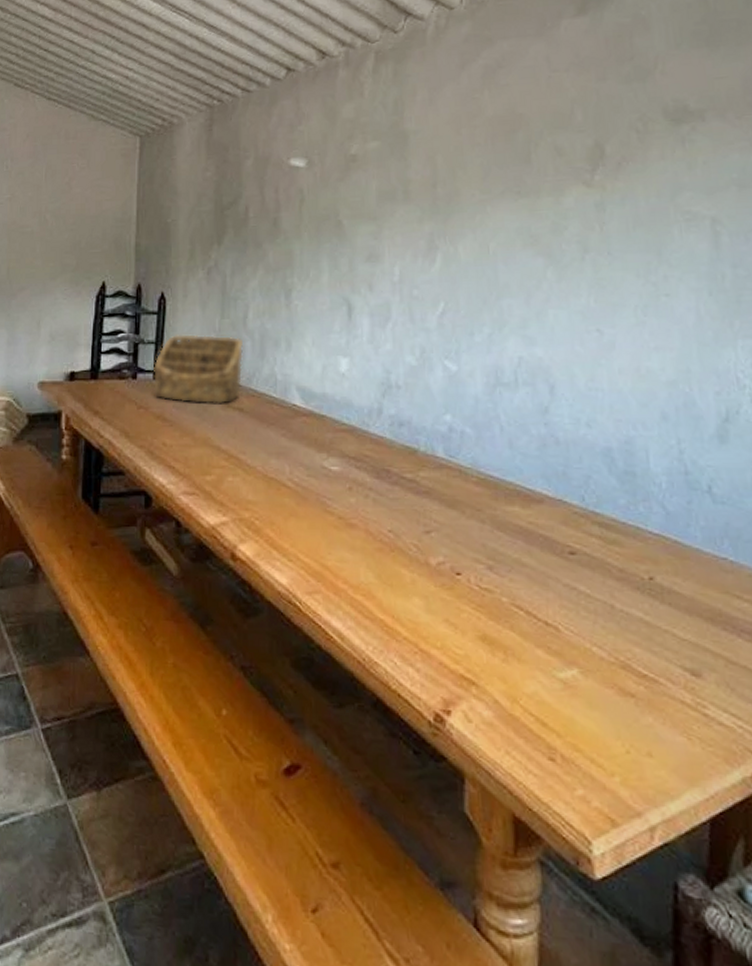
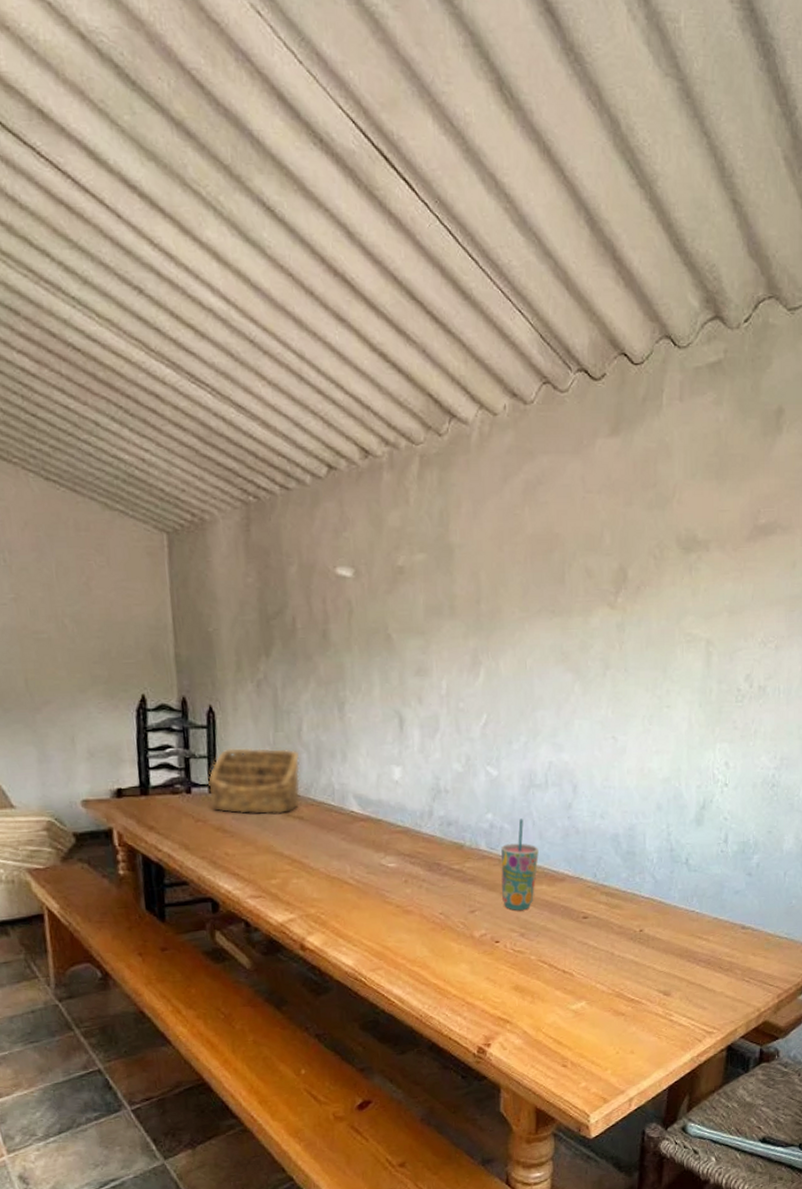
cup: none [462,422,509,536] -> present [500,818,539,910]

